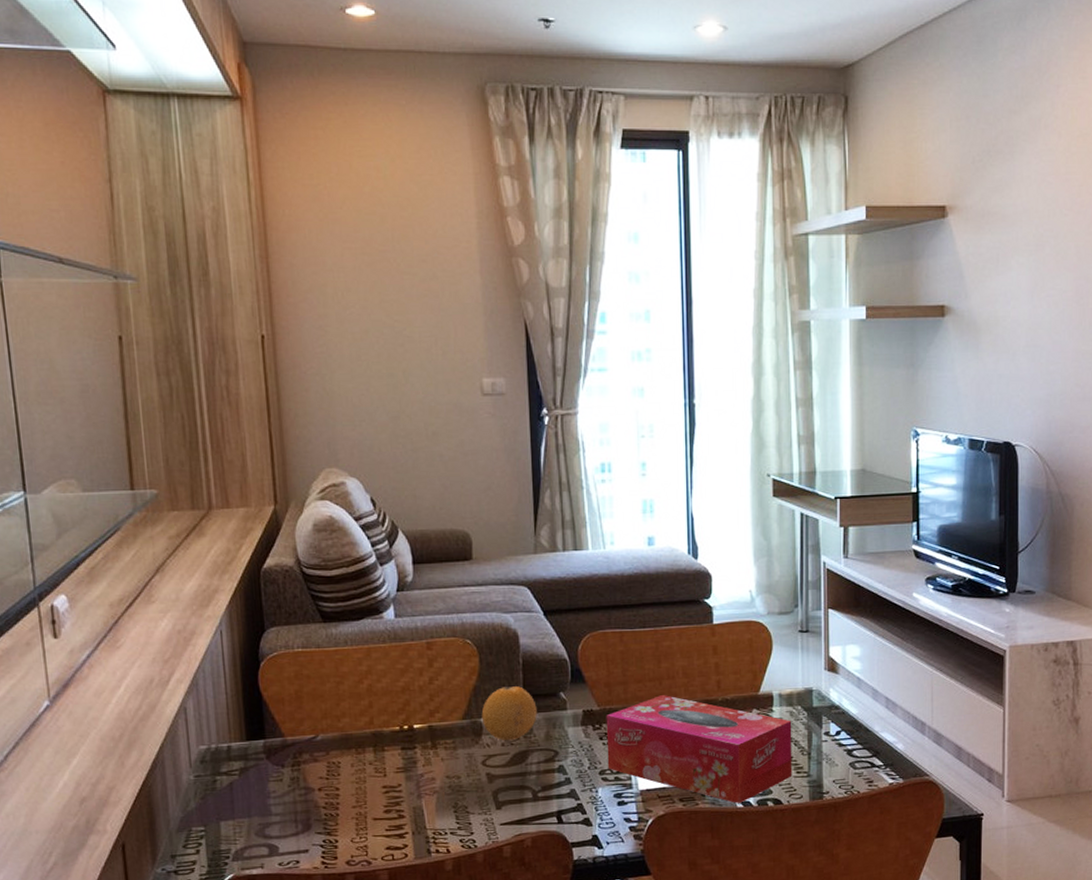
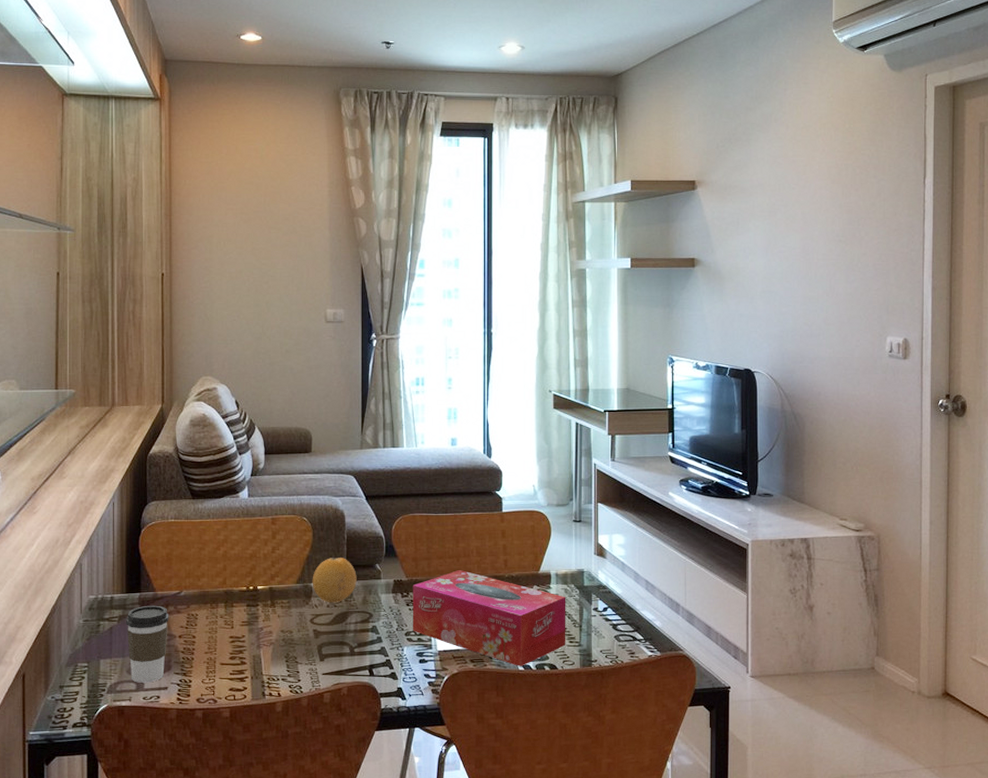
coffee cup: none [249,753,304,847] -> present [126,605,169,683]

